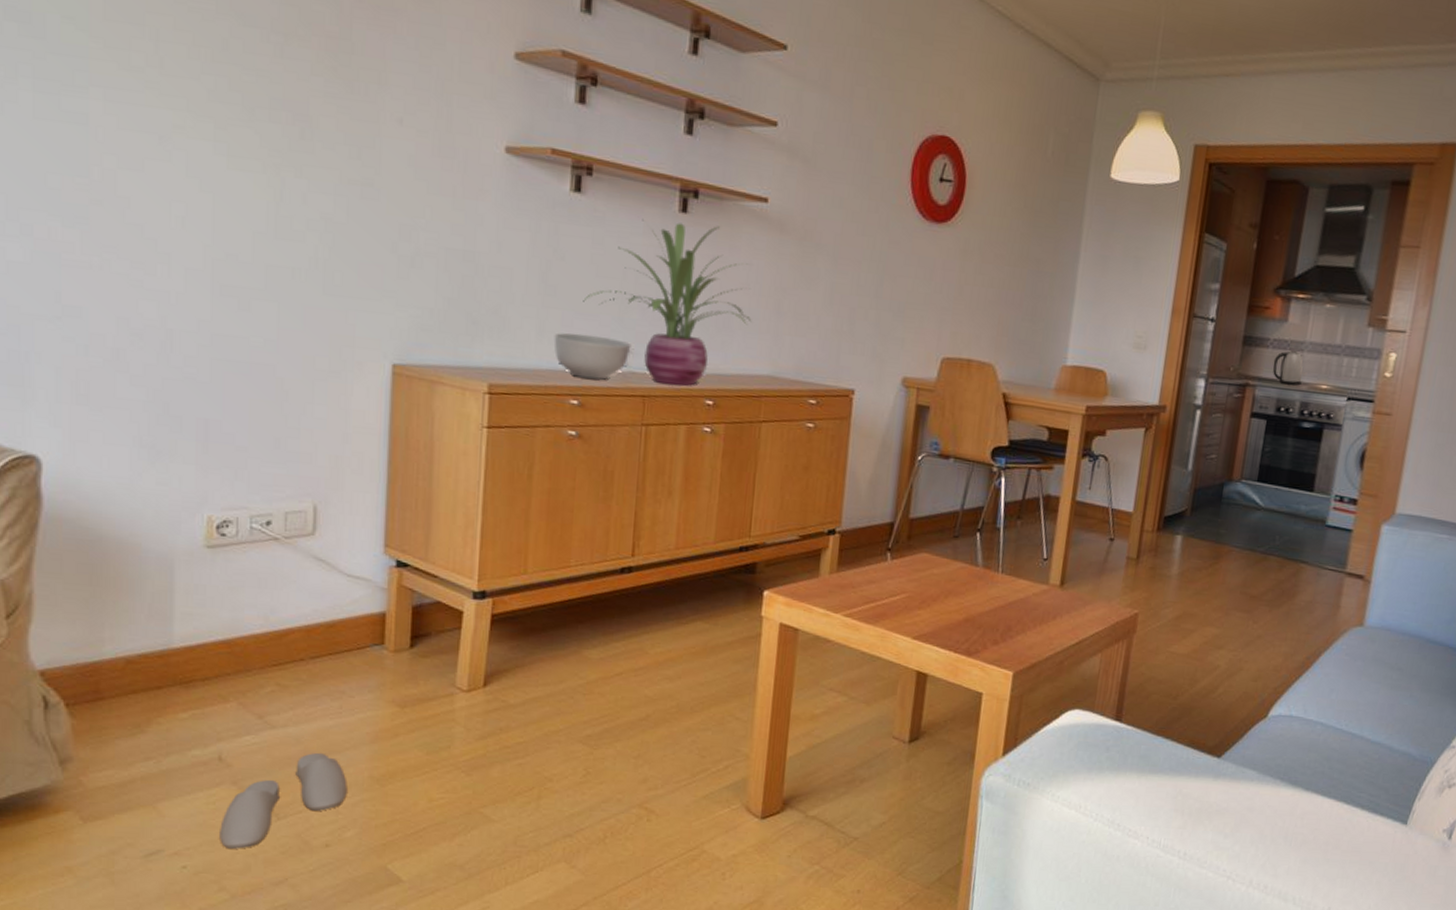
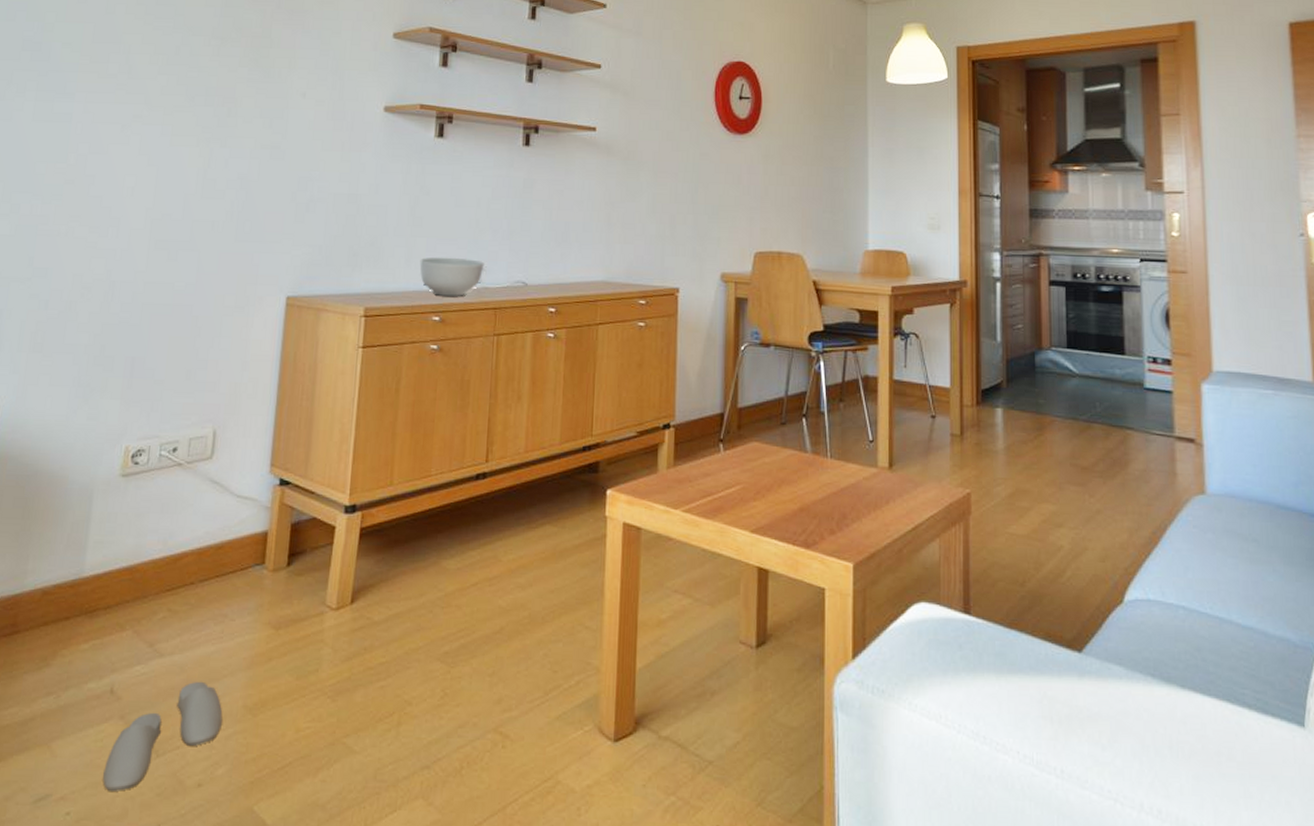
decorative plant: present [583,223,752,387] -> none [444,154,586,297]
kettle: present [1272,350,1304,386] -> none [1062,219,1093,251]

